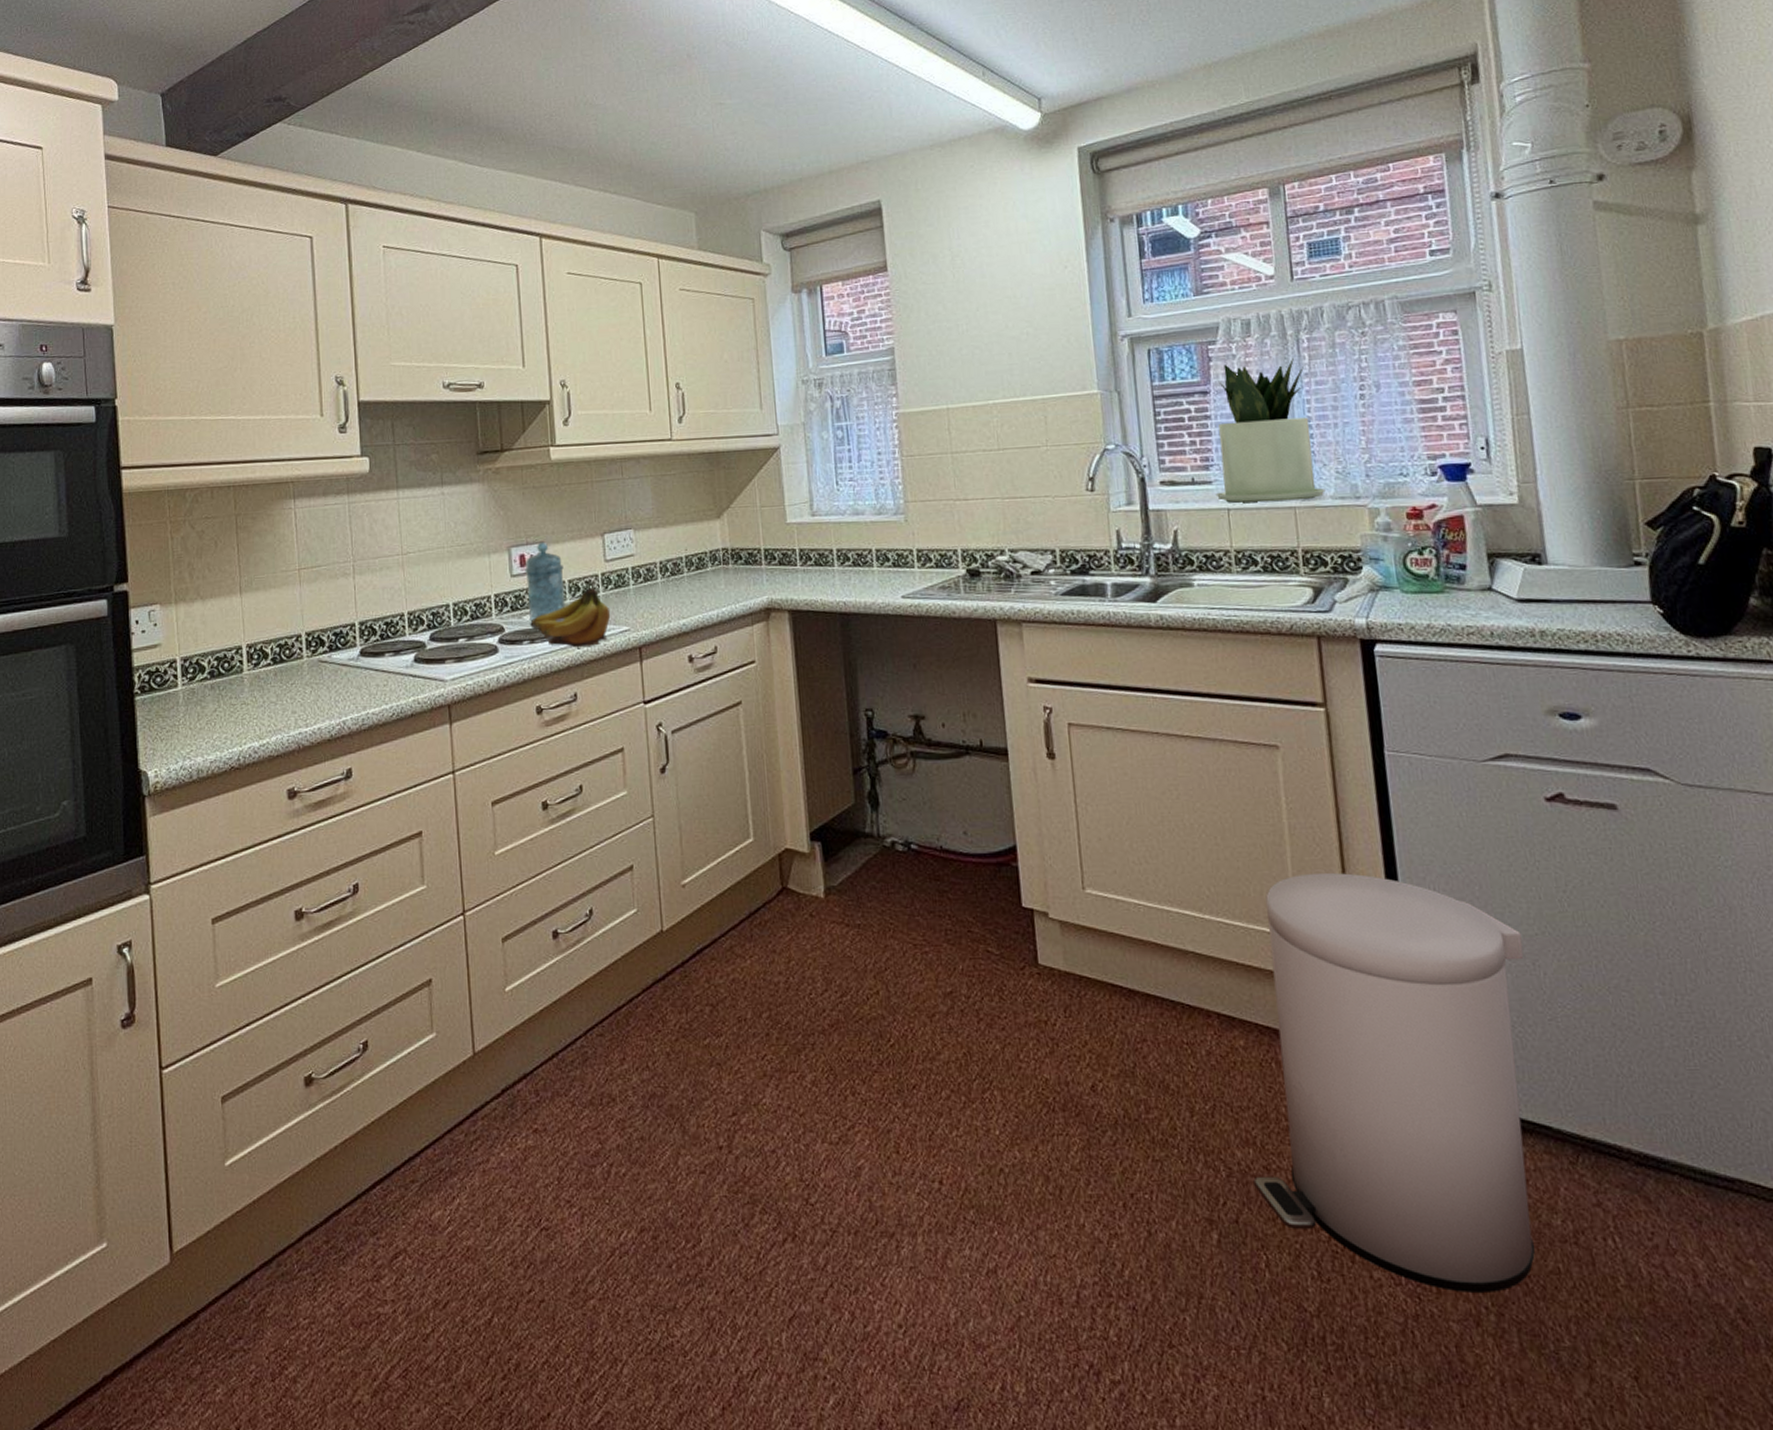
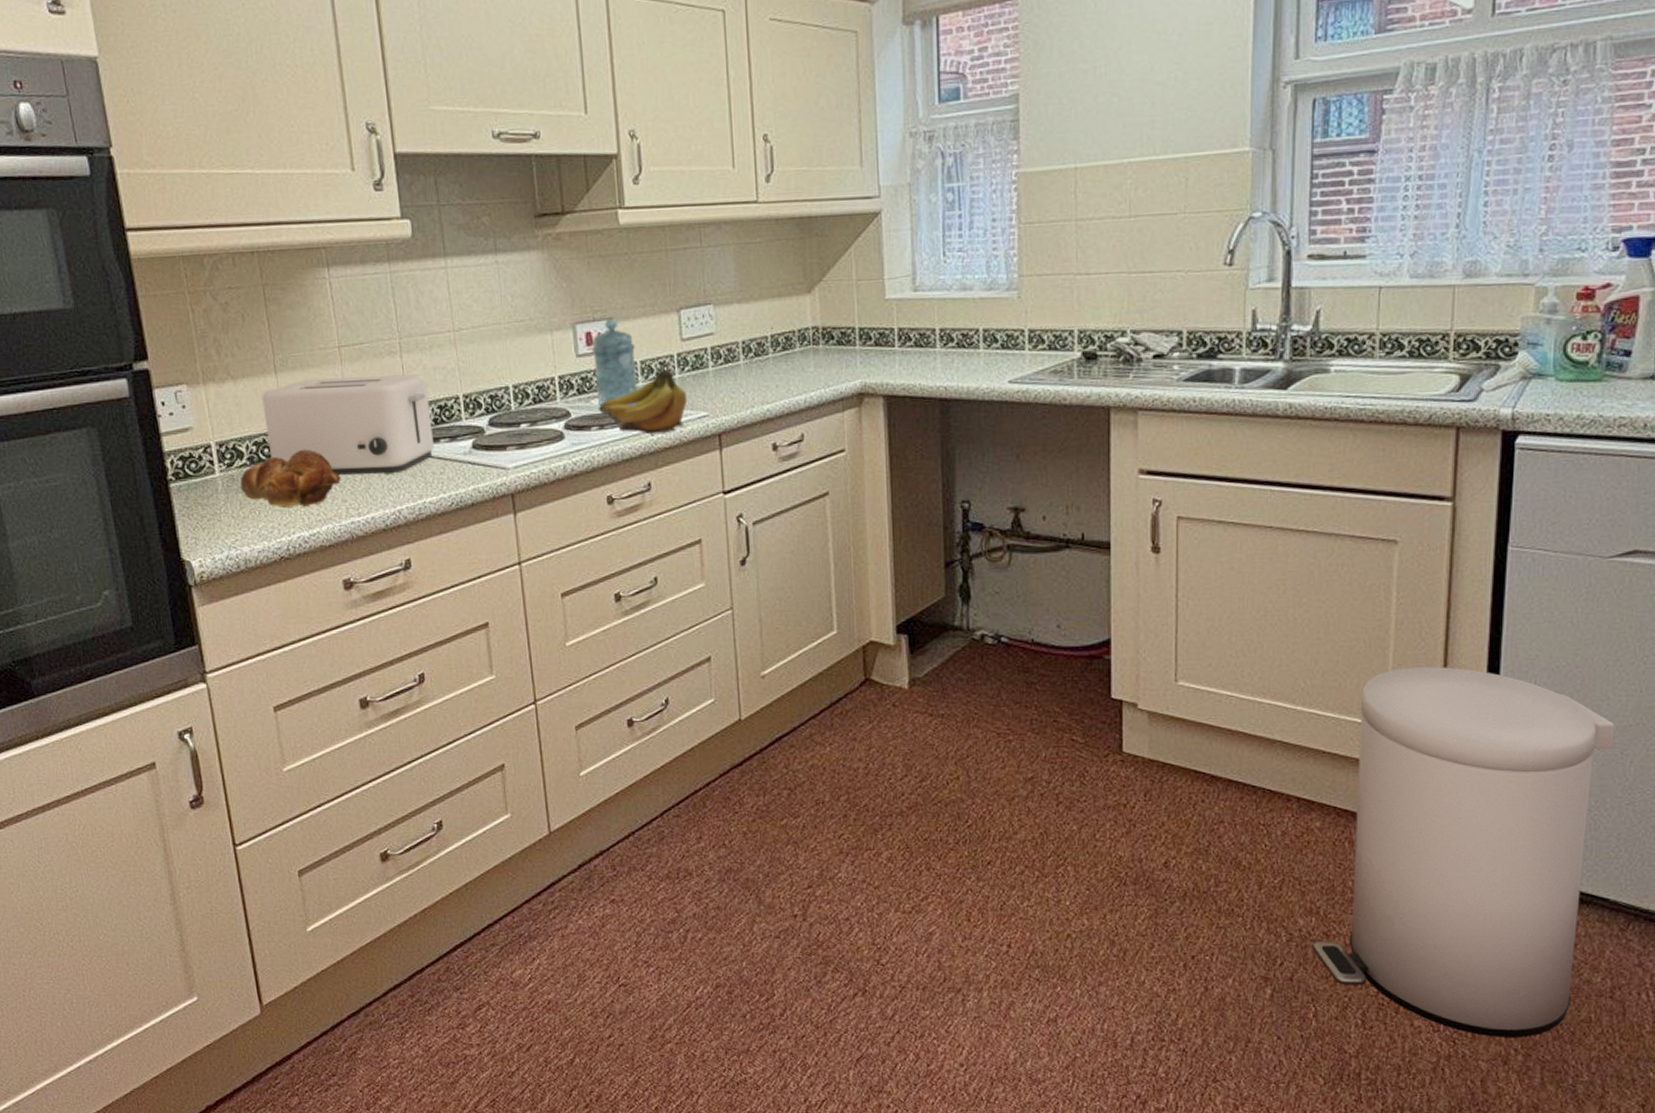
bread loaf: none [199,663,292,719] -> present [240,449,341,507]
toaster: none [226,594,379,688] -> present [261,374,434,476]
planter: present [1215,357,1325,503] -> none [1368,110,1491,280]

